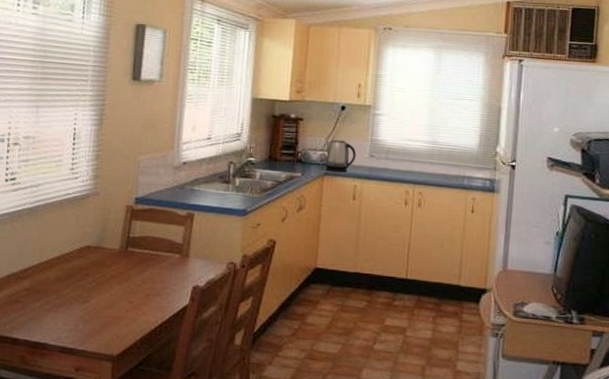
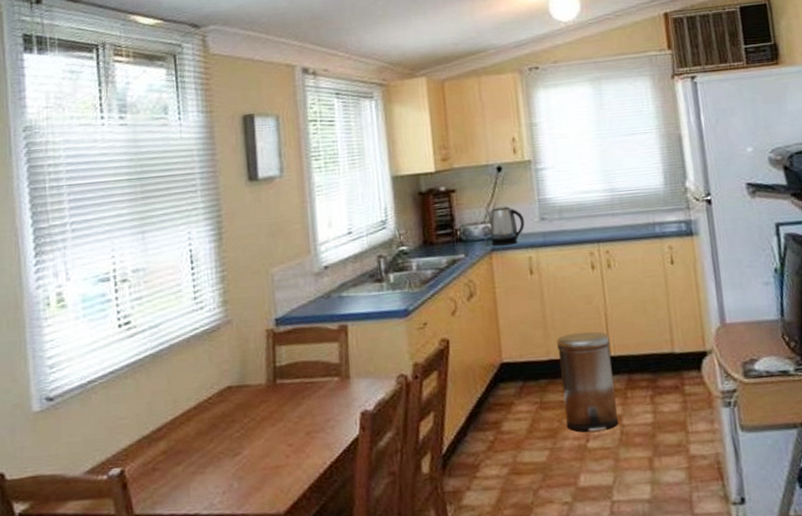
pedal bin: none [360,254,409,338] -> present [557,331,619,433]

